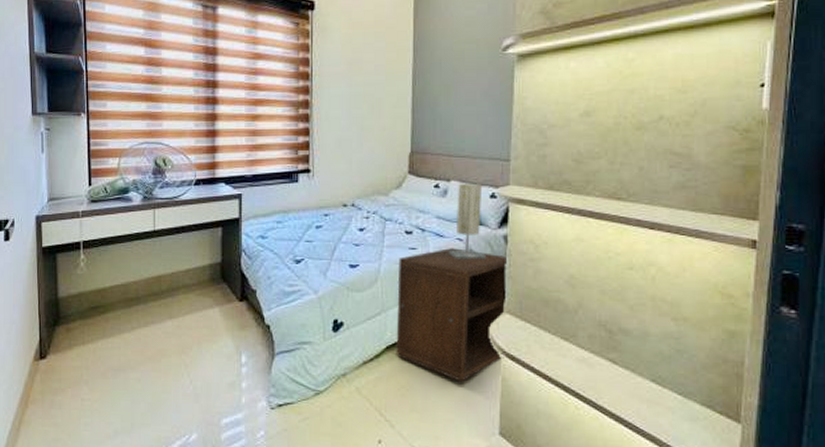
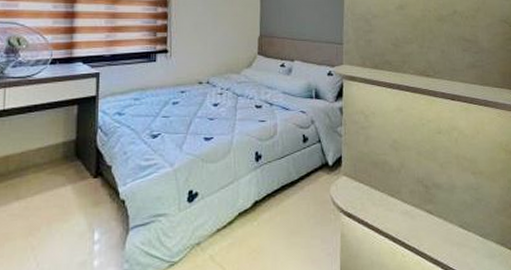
nightstand: present [396,248,506,382] -> none [247,120,342,241]
table lamp: present [448,183,486,260] -> none [293,63,325,130]

